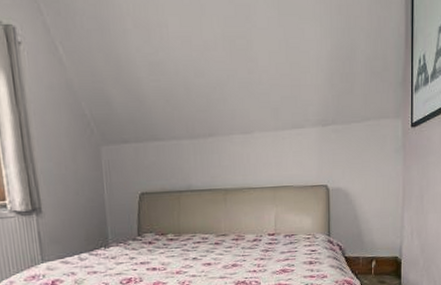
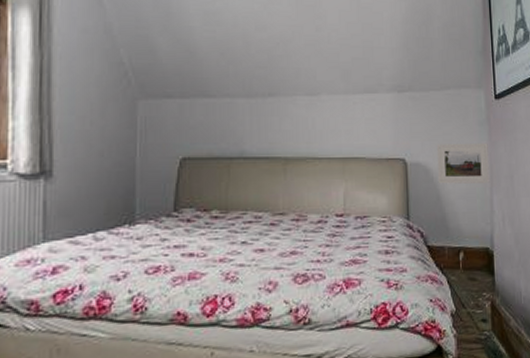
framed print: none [355,167,402,206] -> present [436,142,490,184]

